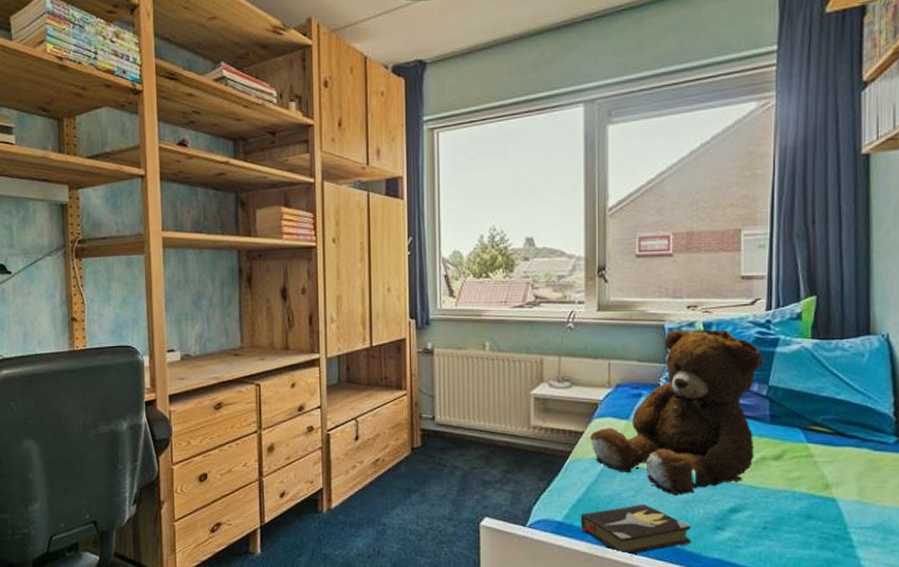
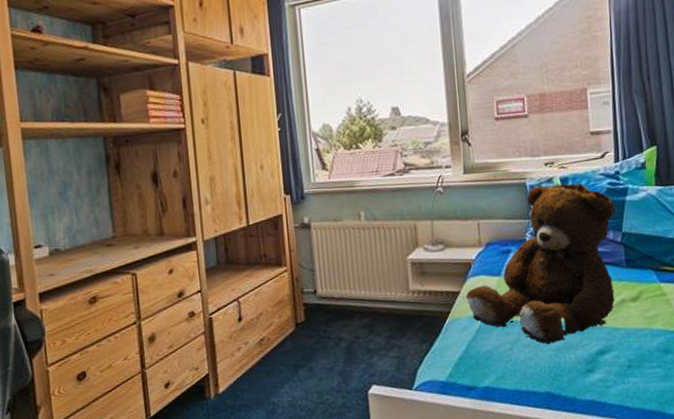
hardback book: present [580,503,692,556] -> none [463,355,566,407]

